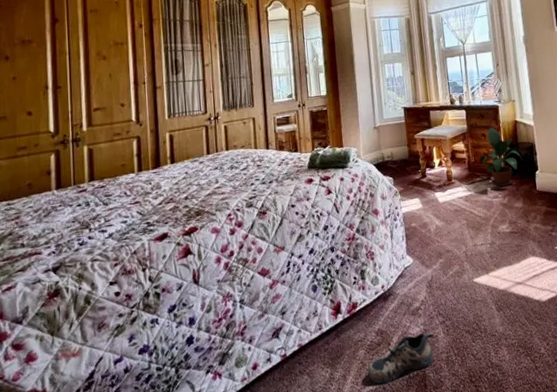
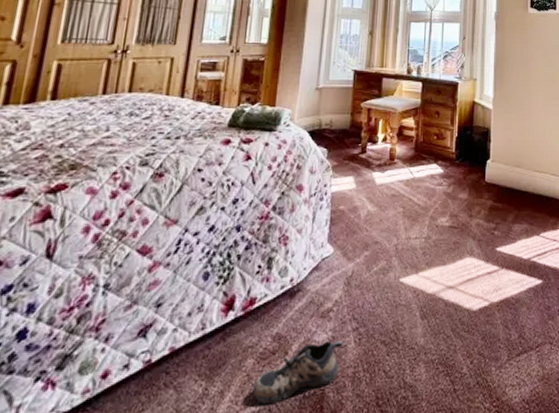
potted plant: present [479,128,524,187] -> none [428,106,476,173]

